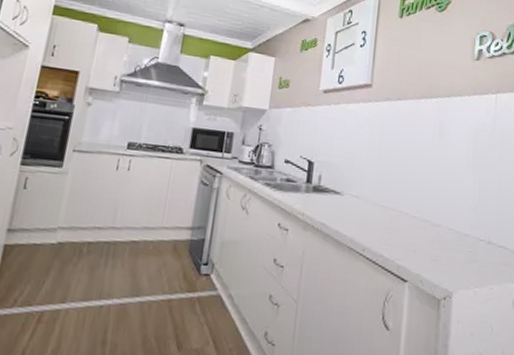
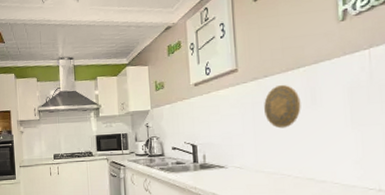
decorative plate: none [392,111,429,160] -> present [264,84,301,129]

